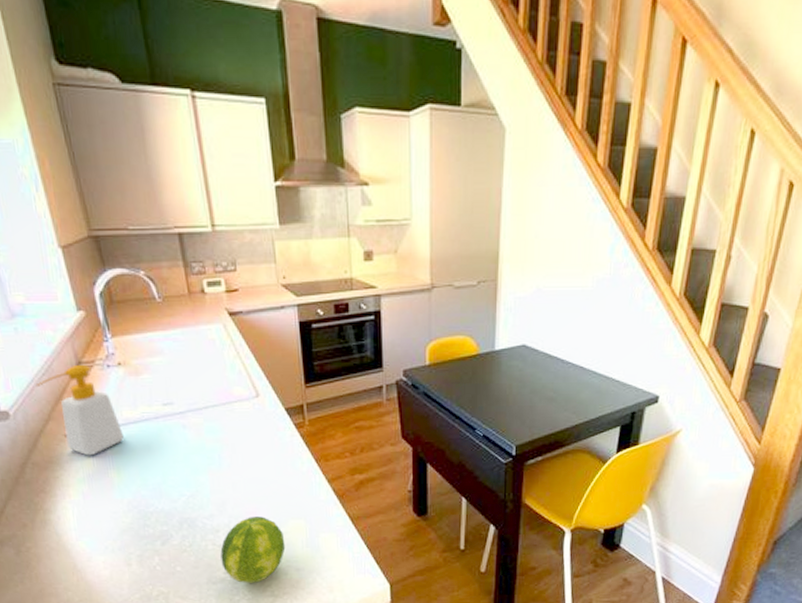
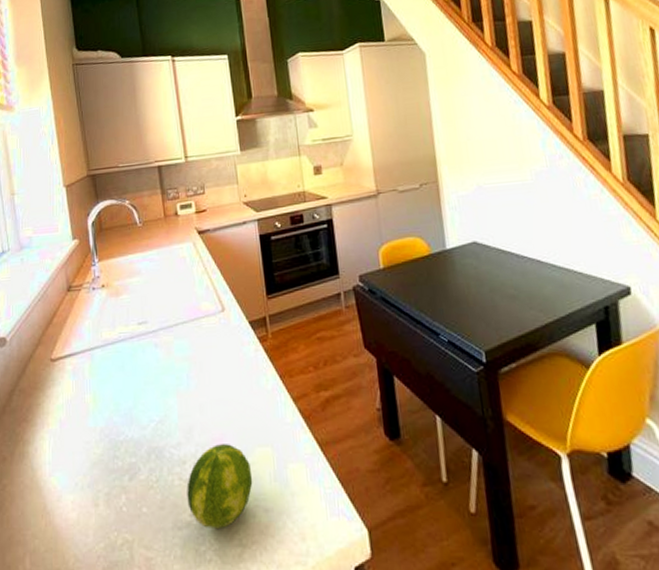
soap bottle: present [35,364,125,456] -> none [31,288,102,381]

